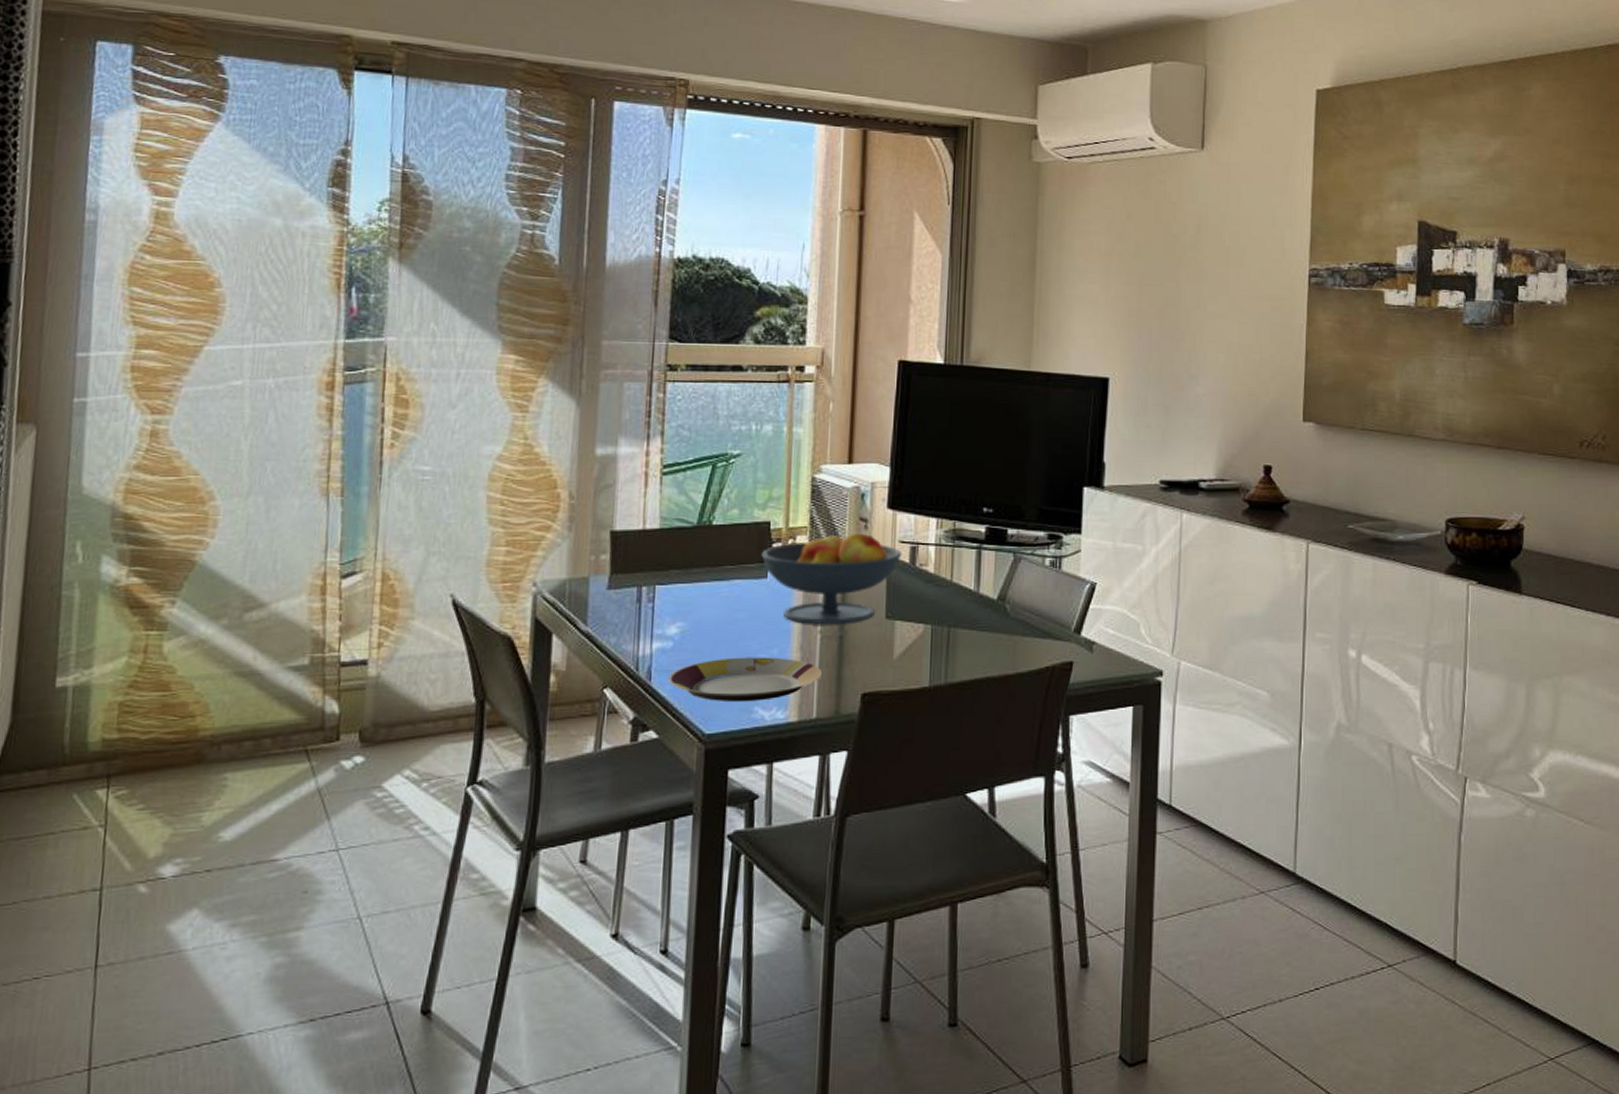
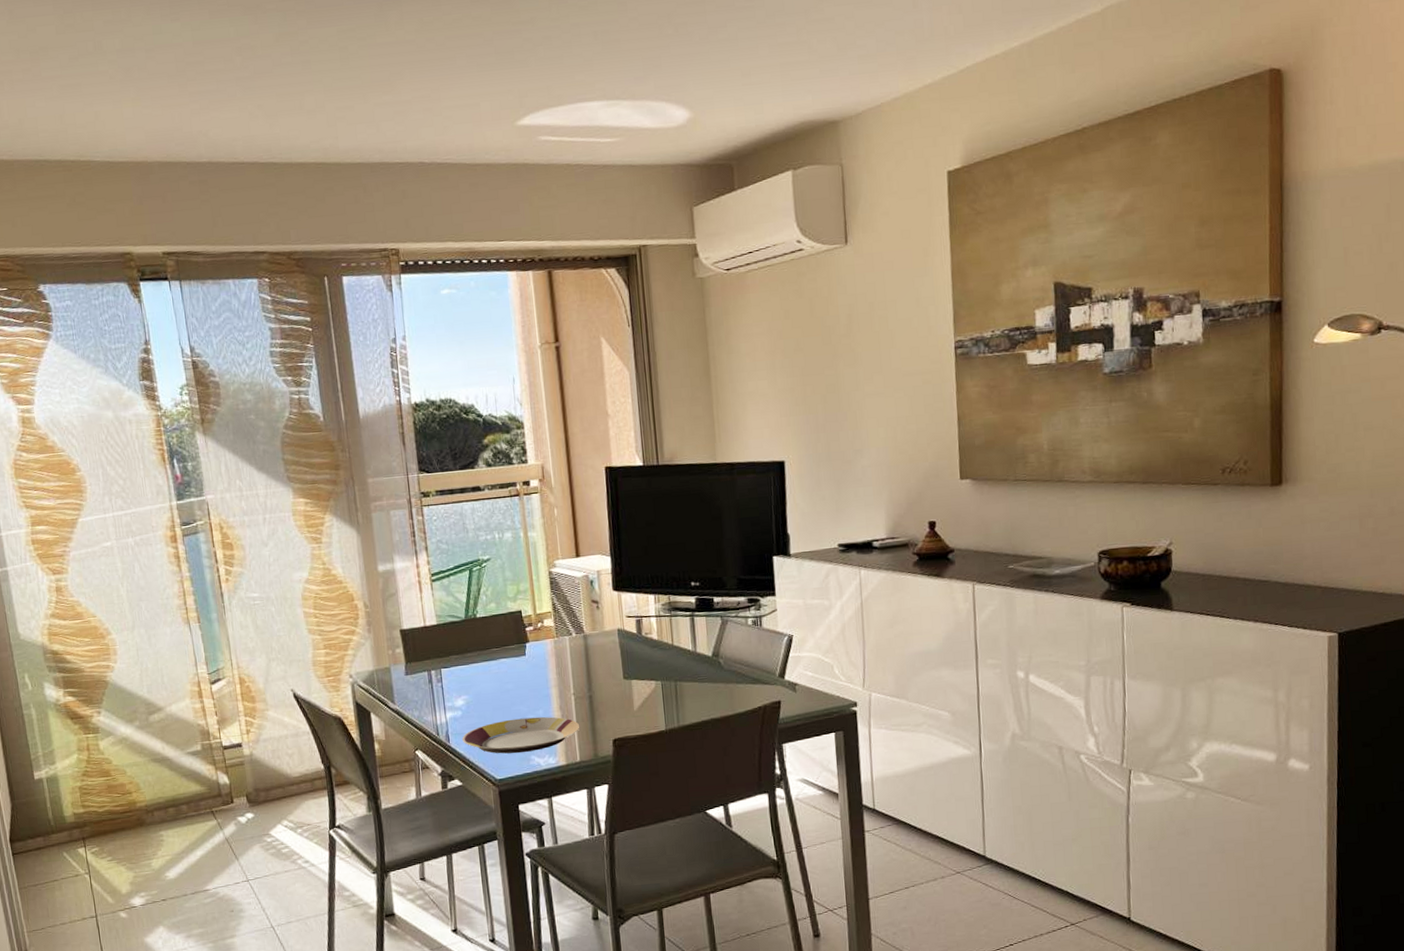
fruit bowl: present [761,532,902,625] -> none [518,612,630,689]

